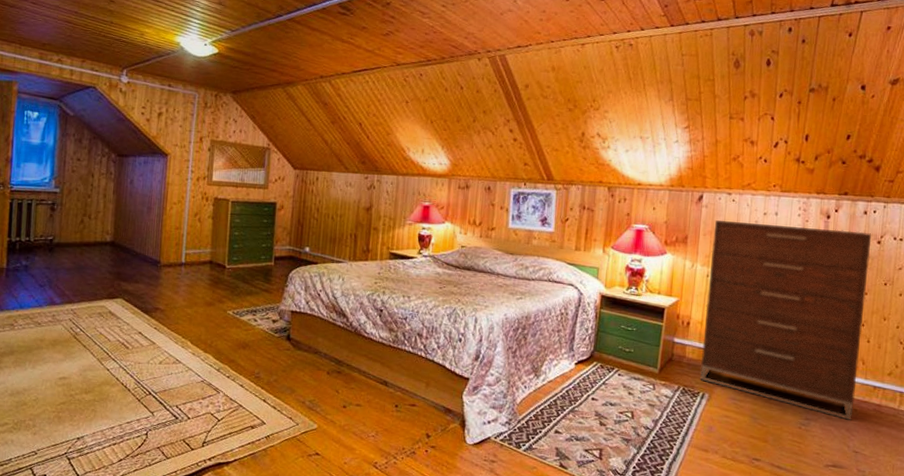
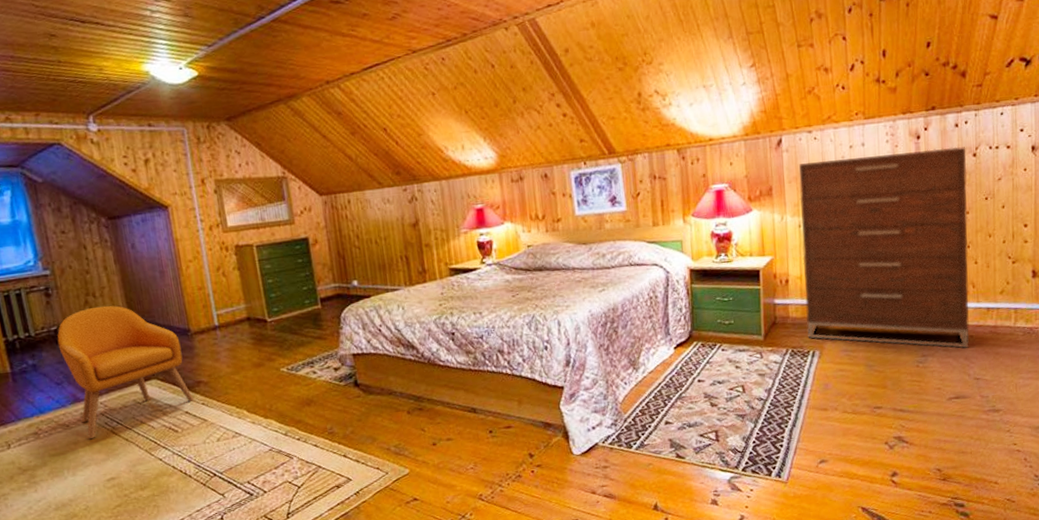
armchair: none [50,226,150,340] -> present [57,305,194,440]

